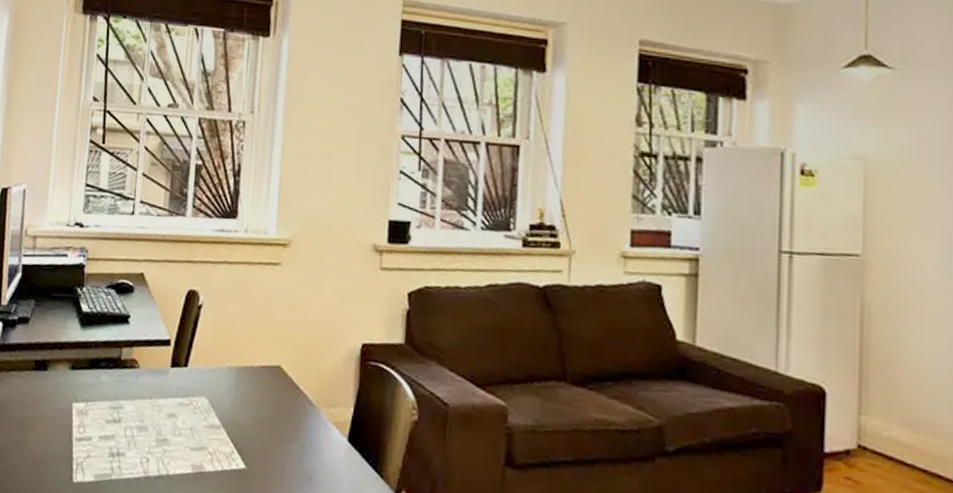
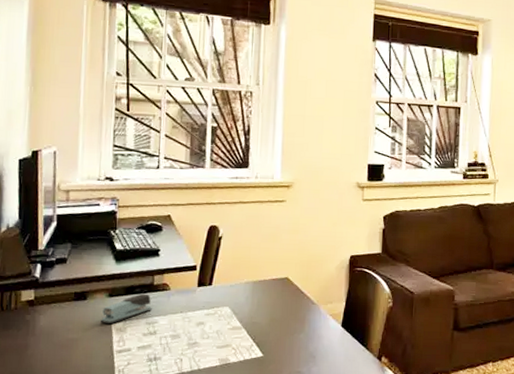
stapler: none [61,369,117,404] -> present [101,293,152,325]

